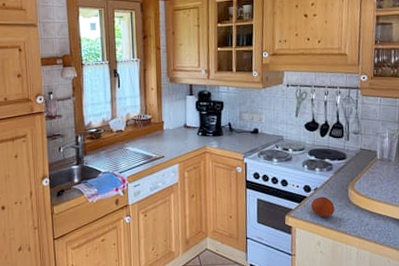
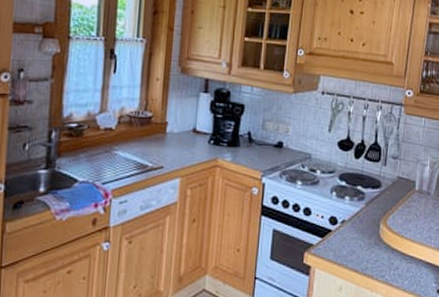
fruit: present [310,197,335,218] -> none [335,231,362,258]

